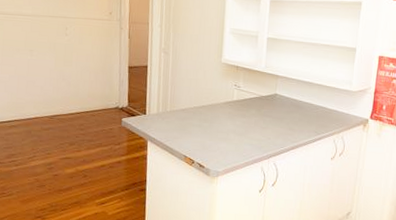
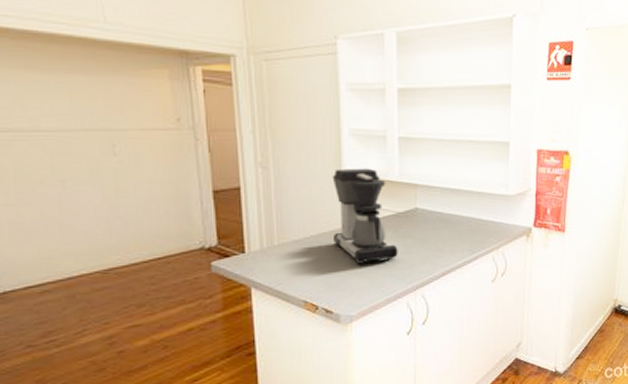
coffee maker: none [210,58,259,133] -> present [332,168,398,264]

